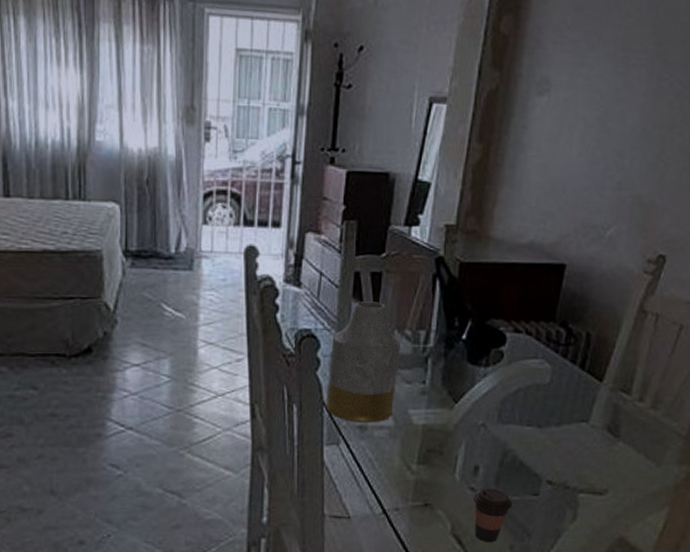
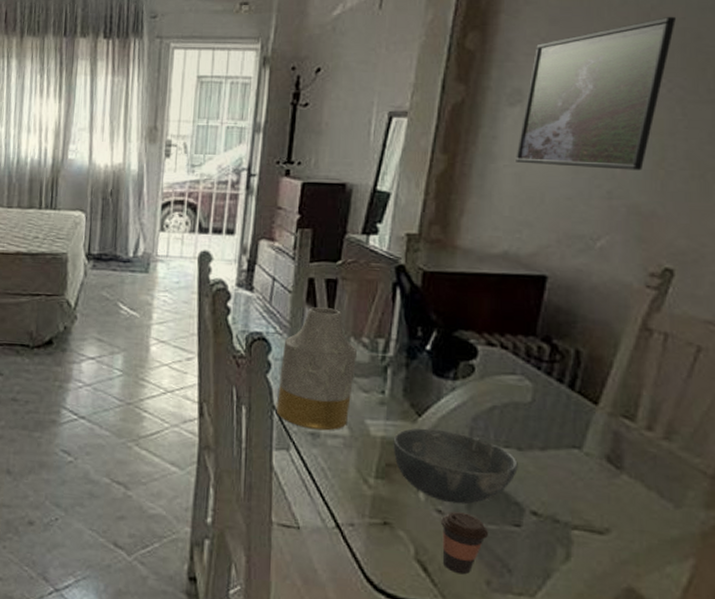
bowl: none [433,414,538,481] -> present [393,428,518,505]
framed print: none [542,11,679,162] -> present [516,17,676,170]

